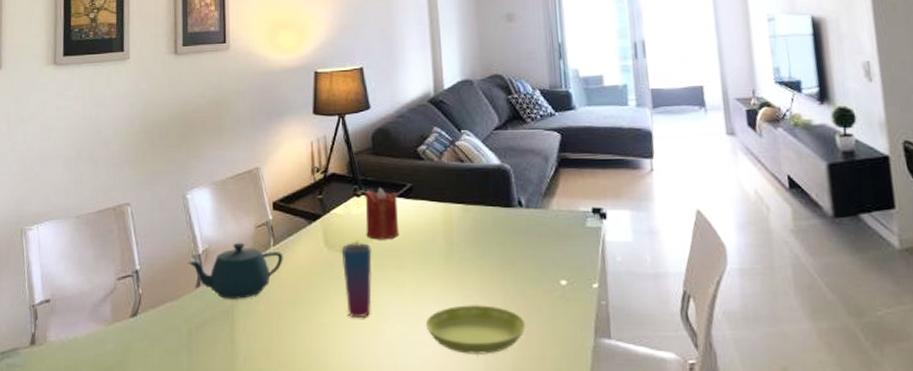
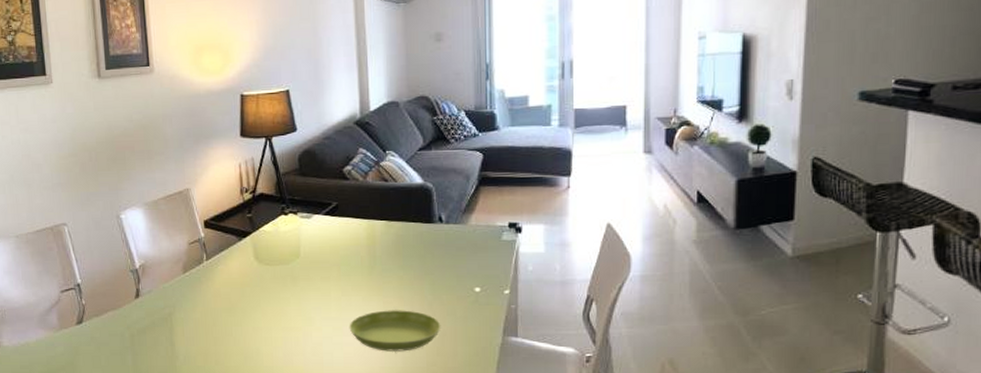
teapot: present [188,242,283,299] -> none [126,257,216,308]
cup: present [341,243,373,317] -> none [270,257,300,322]
candle: present [365,187,400,240] -> none [292,206,325,254]

